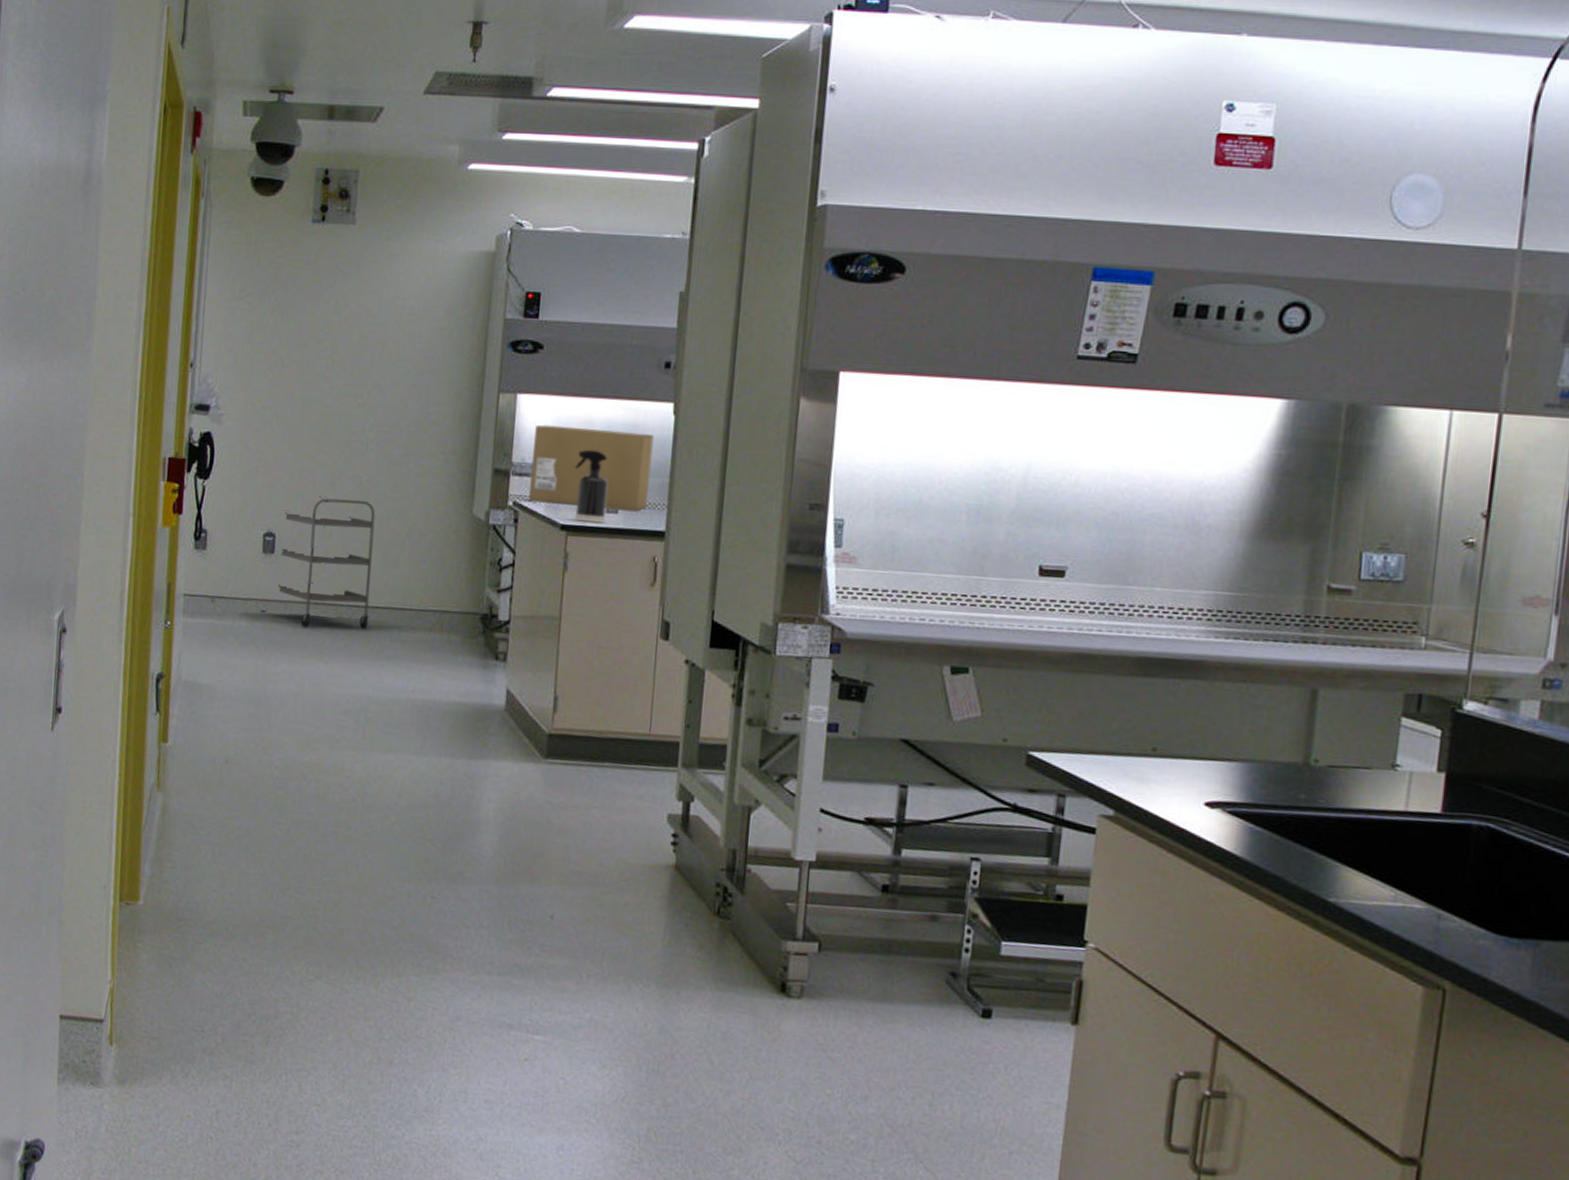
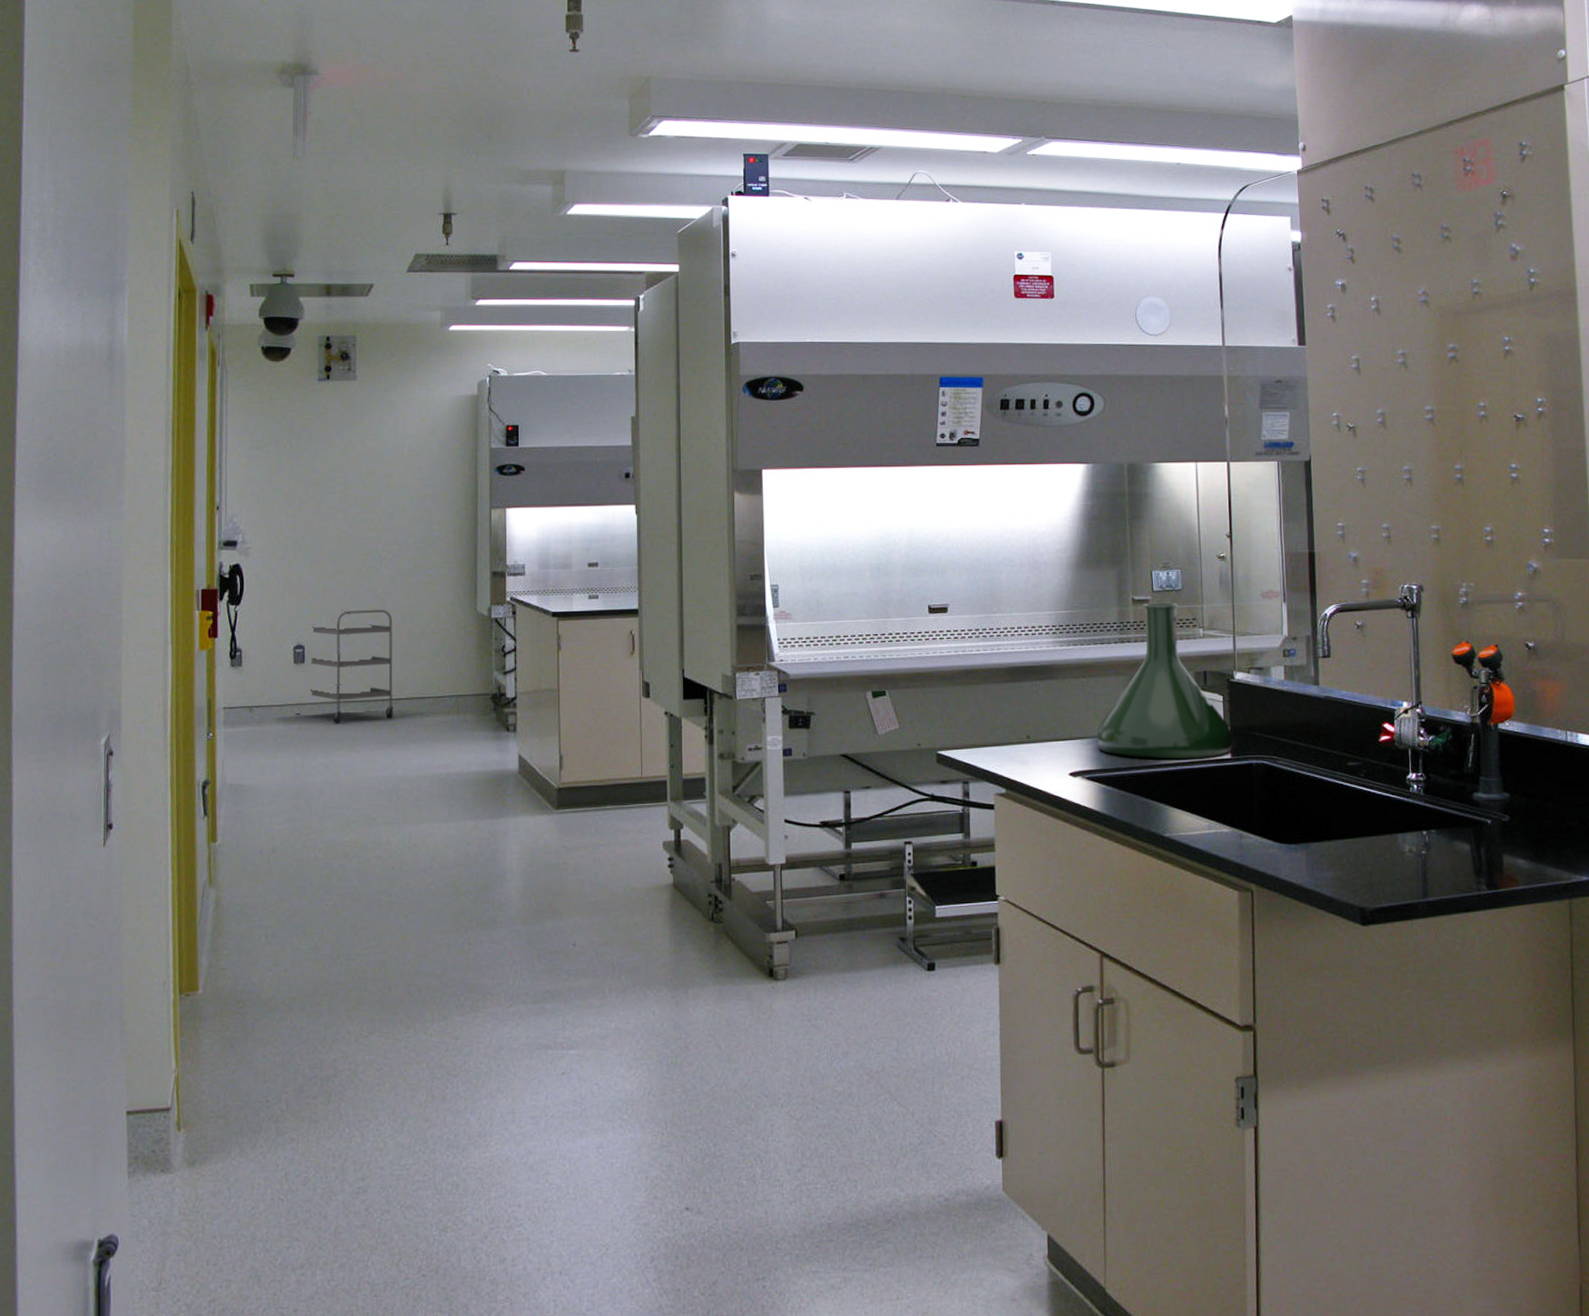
box: present [529,424,654,512] -> none [524,531,622,596]
spray bottle: present [575,449,608,523] -> none [560,548,589,608]
flask: none [1250,594,1450,809] -> present [1097,602,1234,760]

